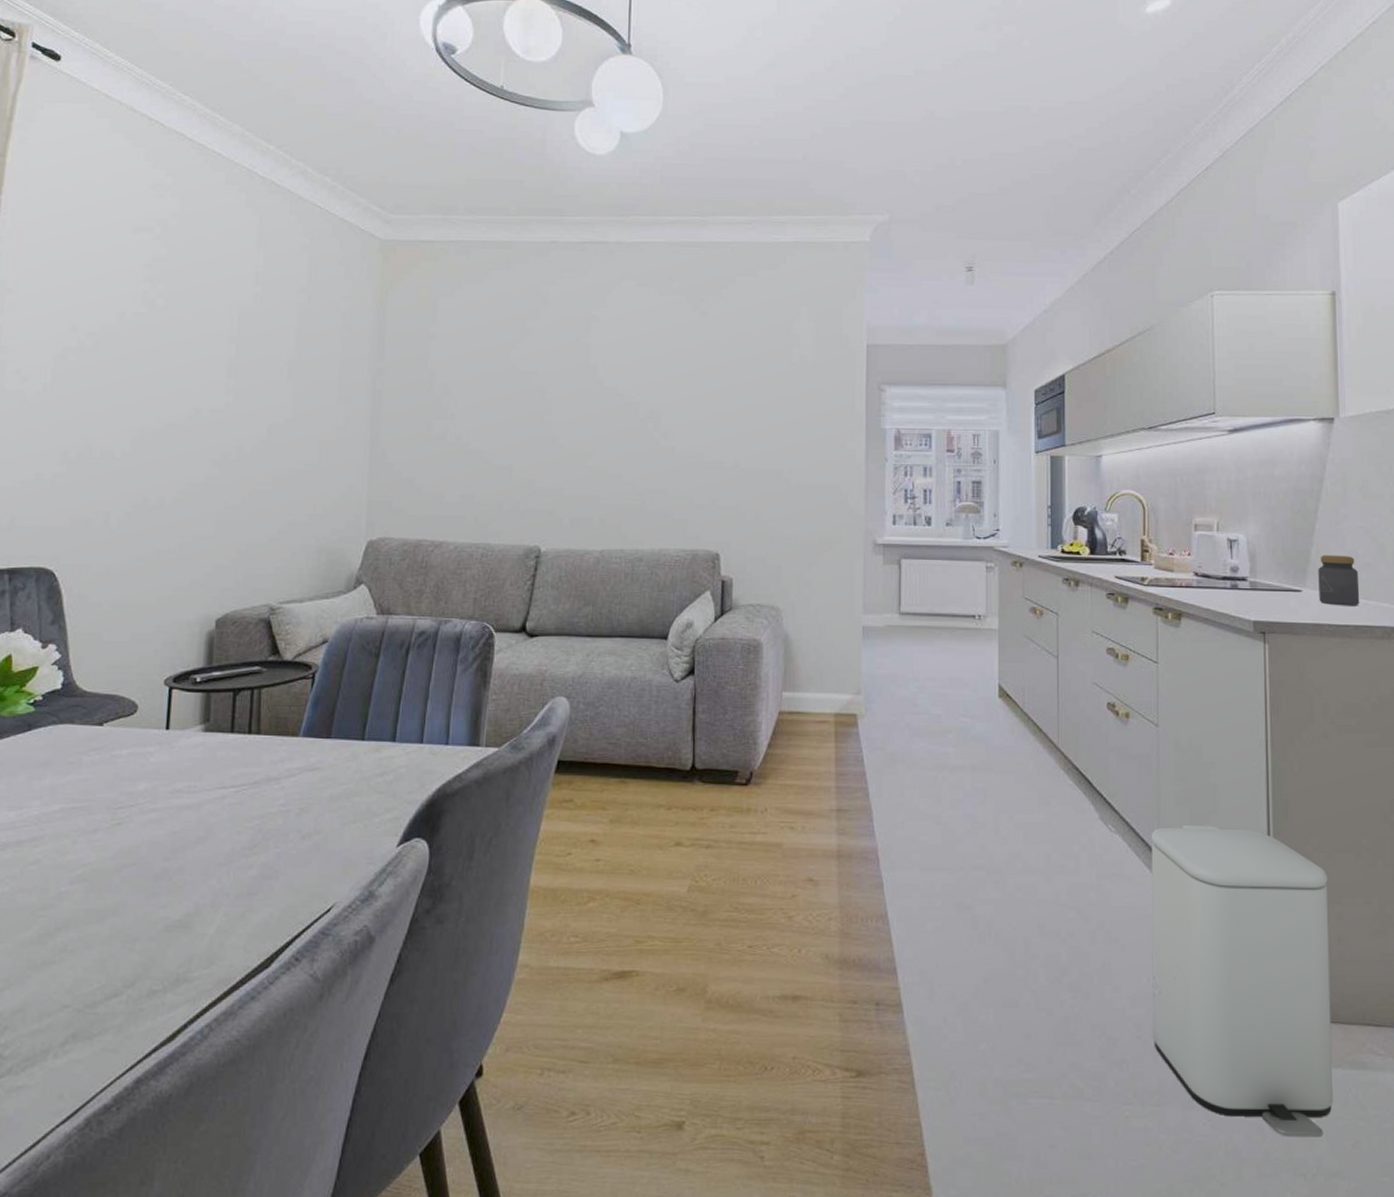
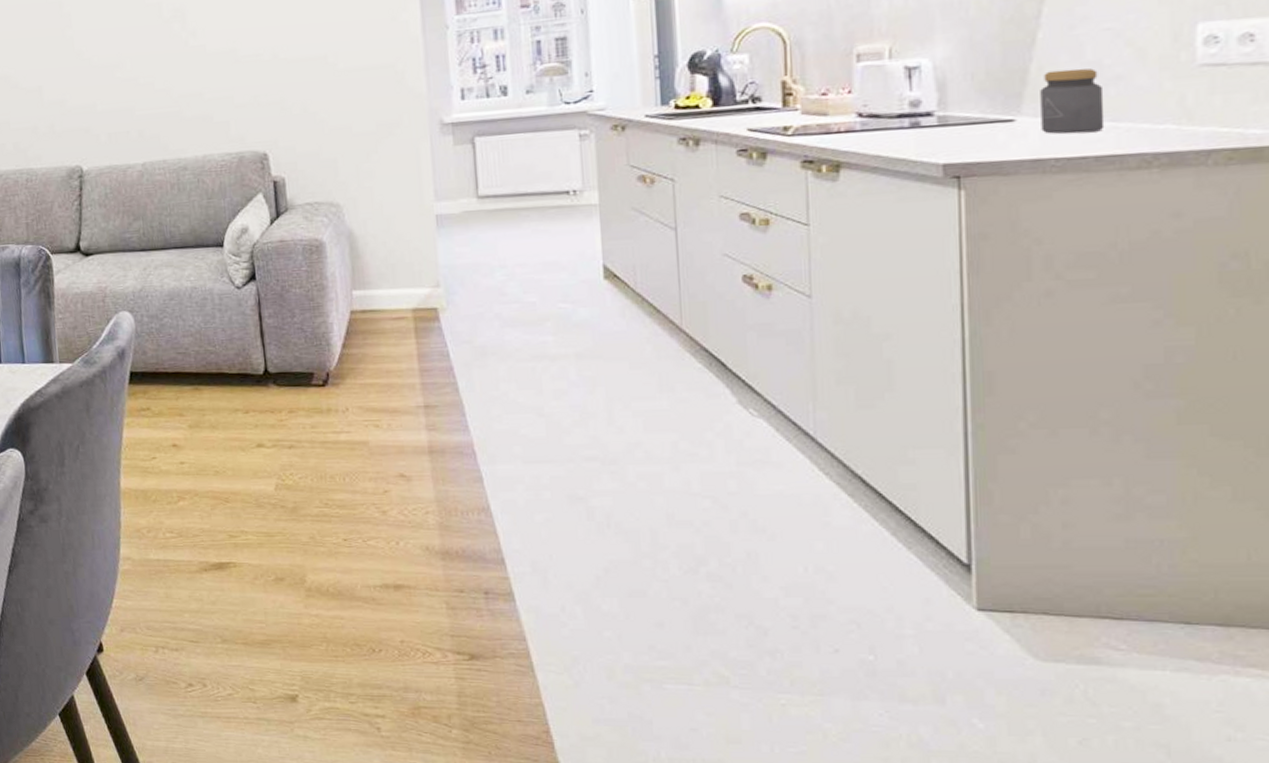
pedal bin: present [1151,824,1333,1137] -> none [805,404,1053,733]

